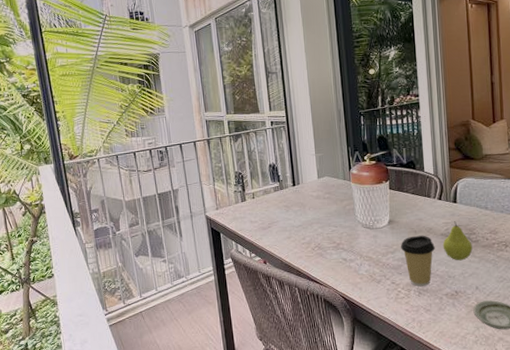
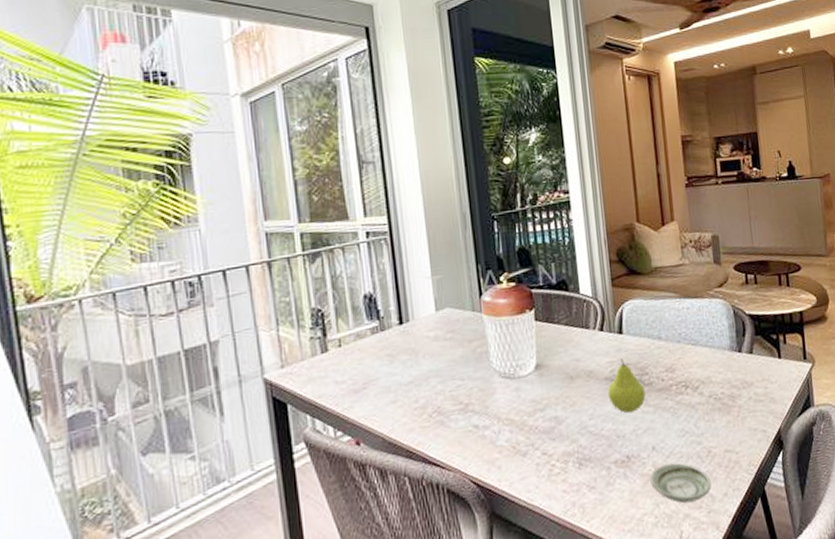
coffee cup: present [401,235,435,287] -> none [553,381,598,456]

